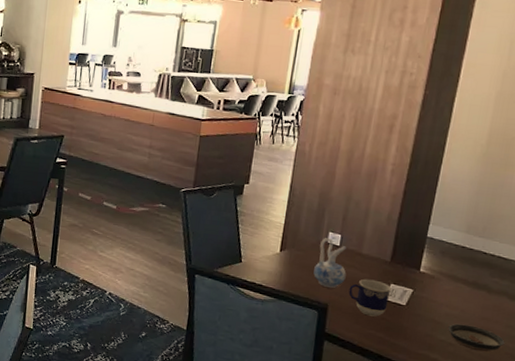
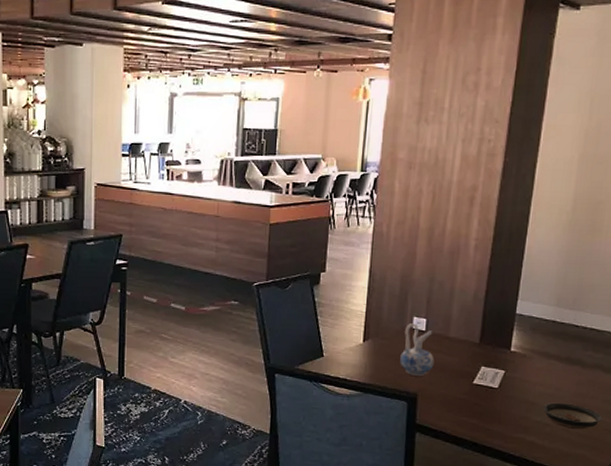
cup: present [348,279,391,317] -> none [438,363,482,403]

